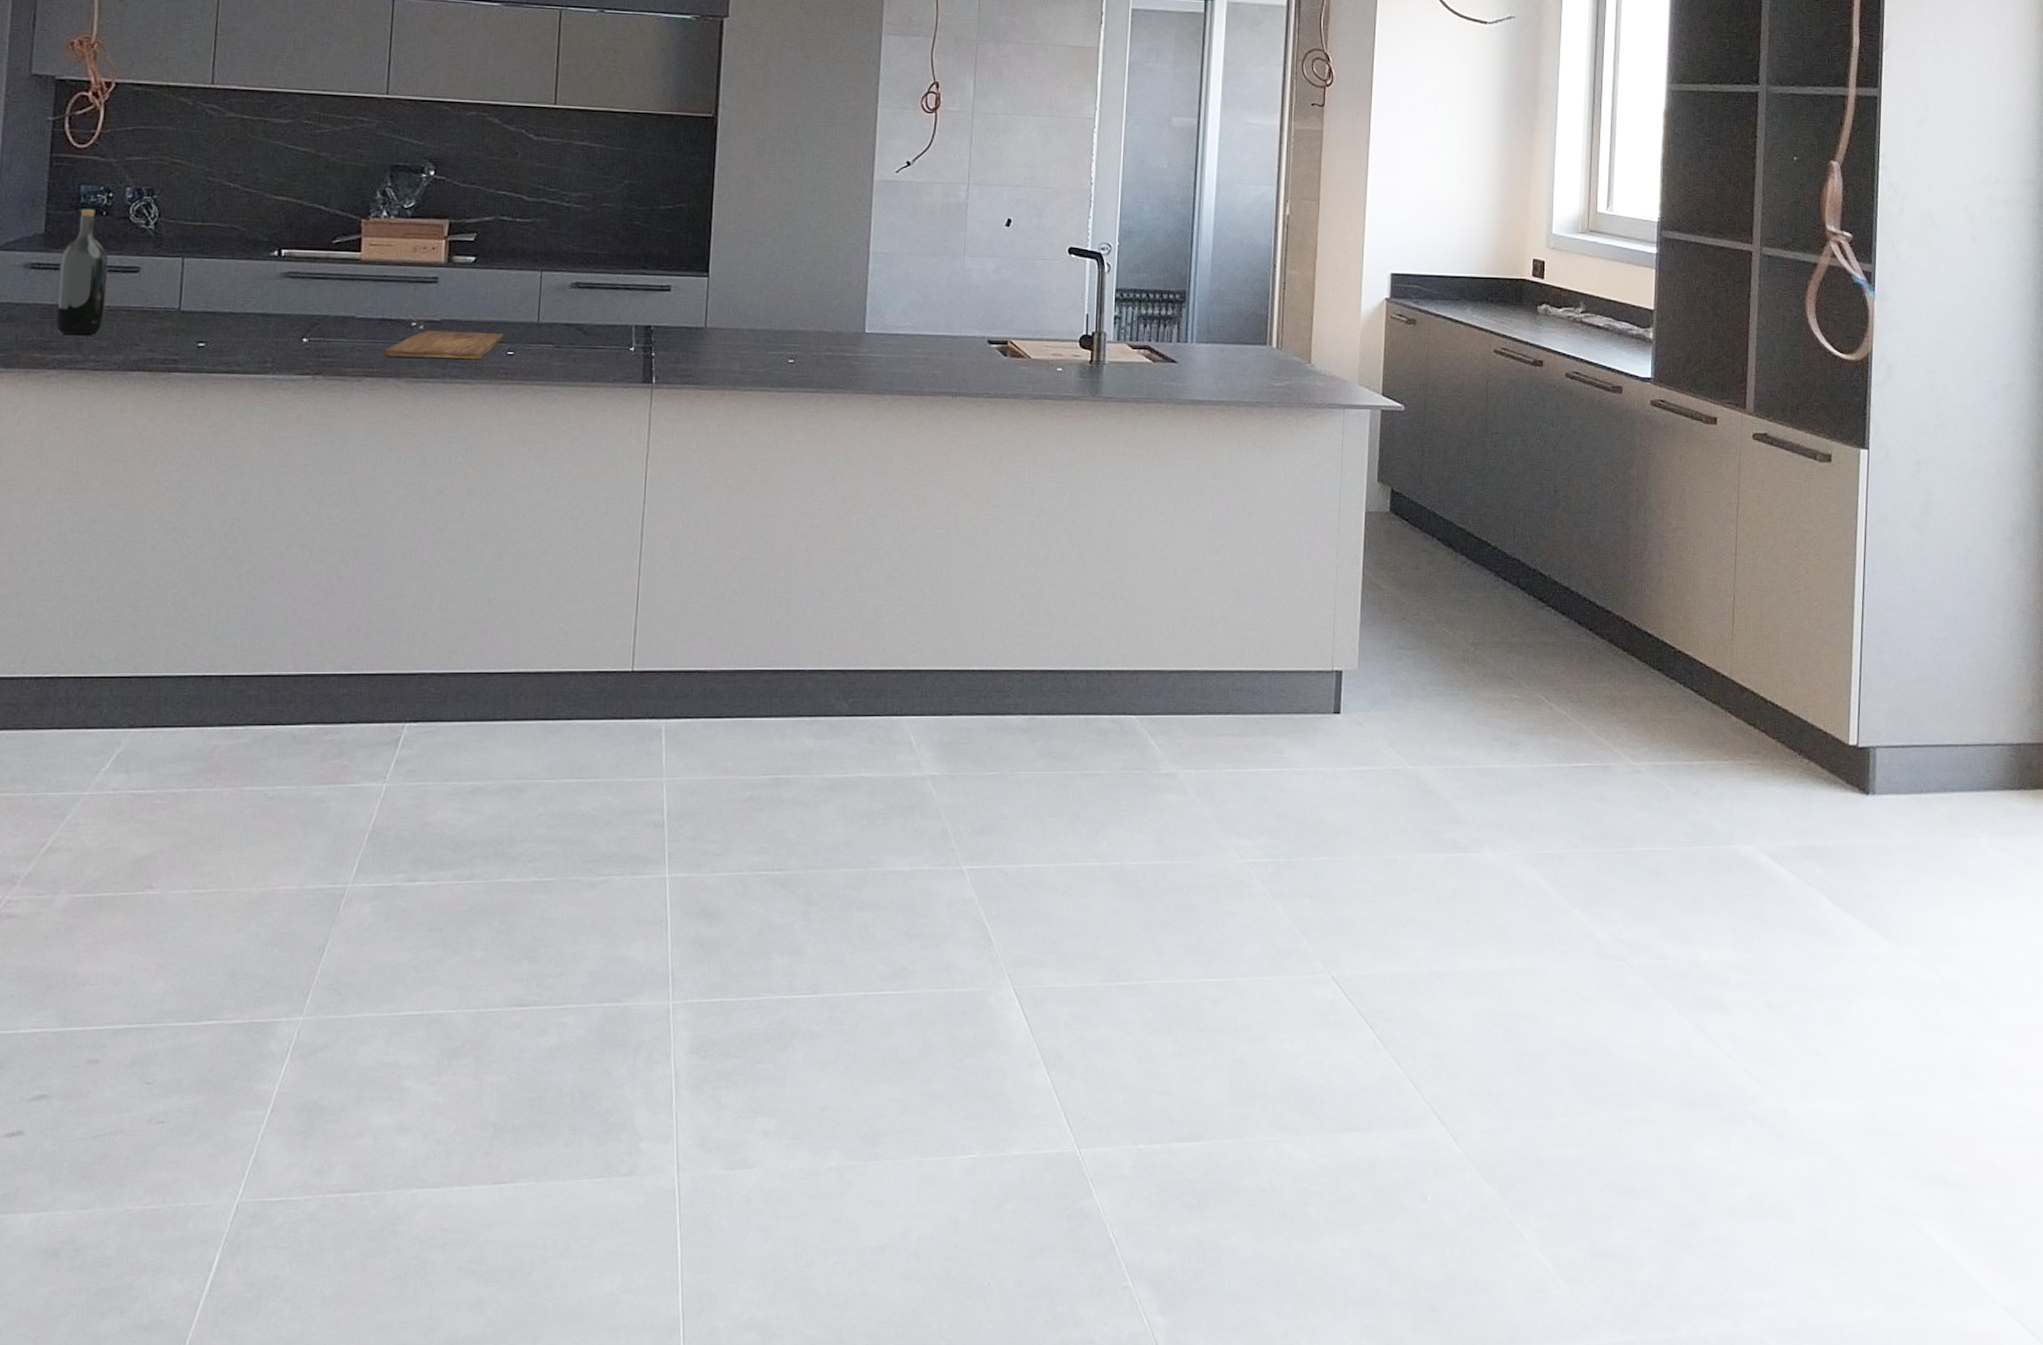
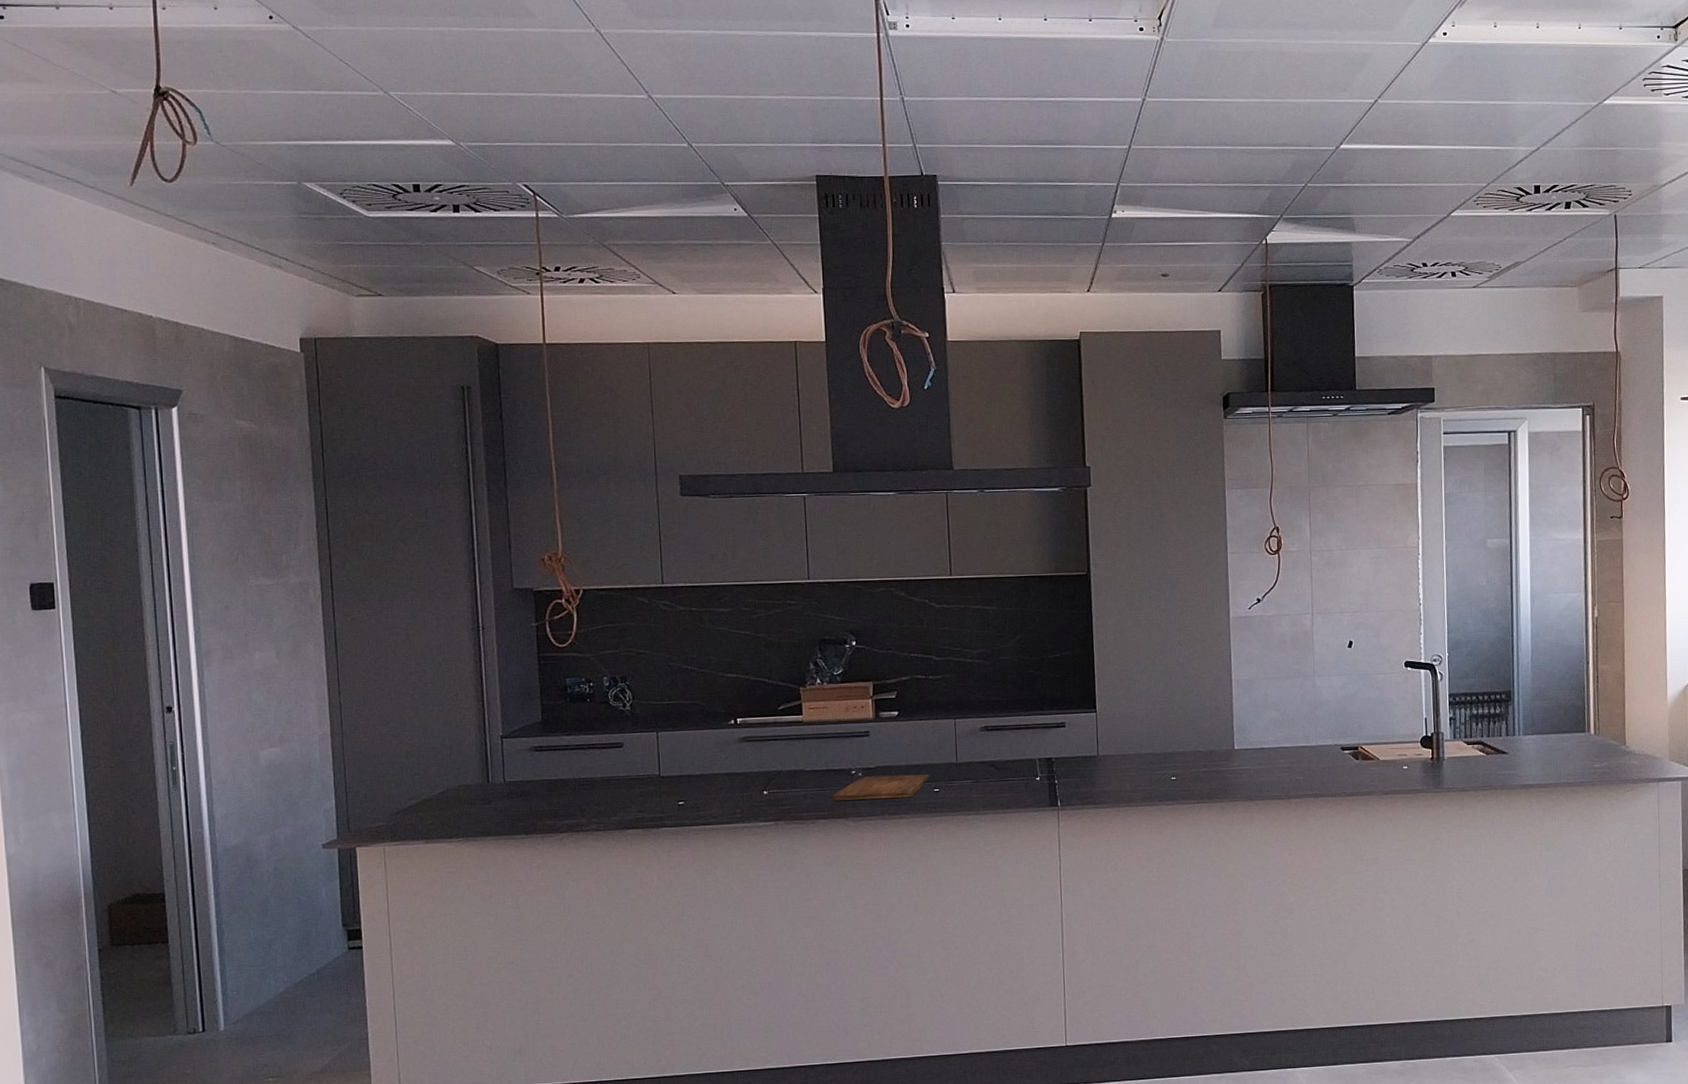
wine bottle: present [55,209,109,336] -> none [558,697,600,804]

